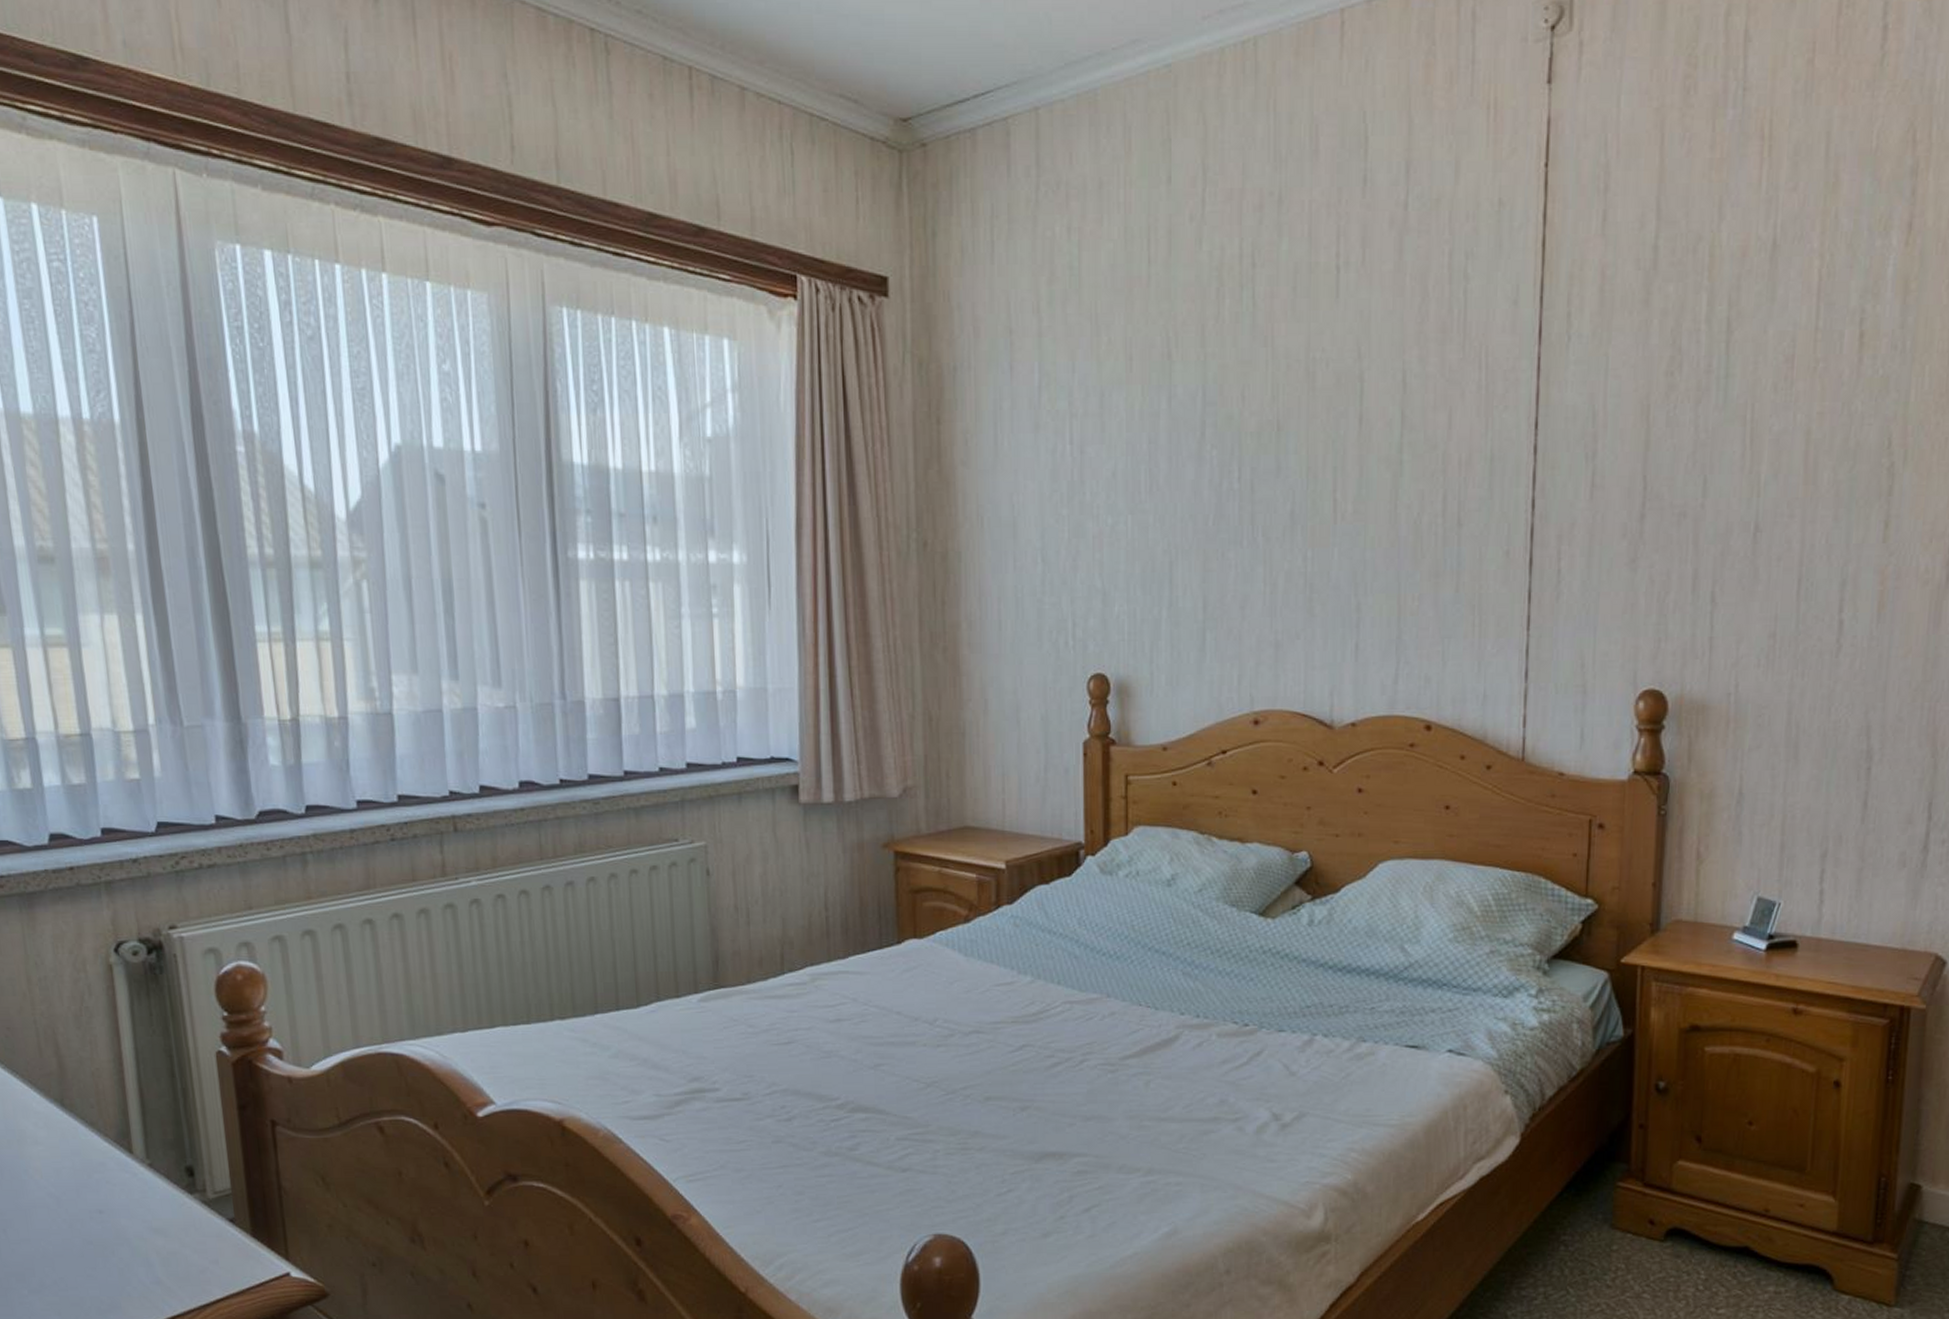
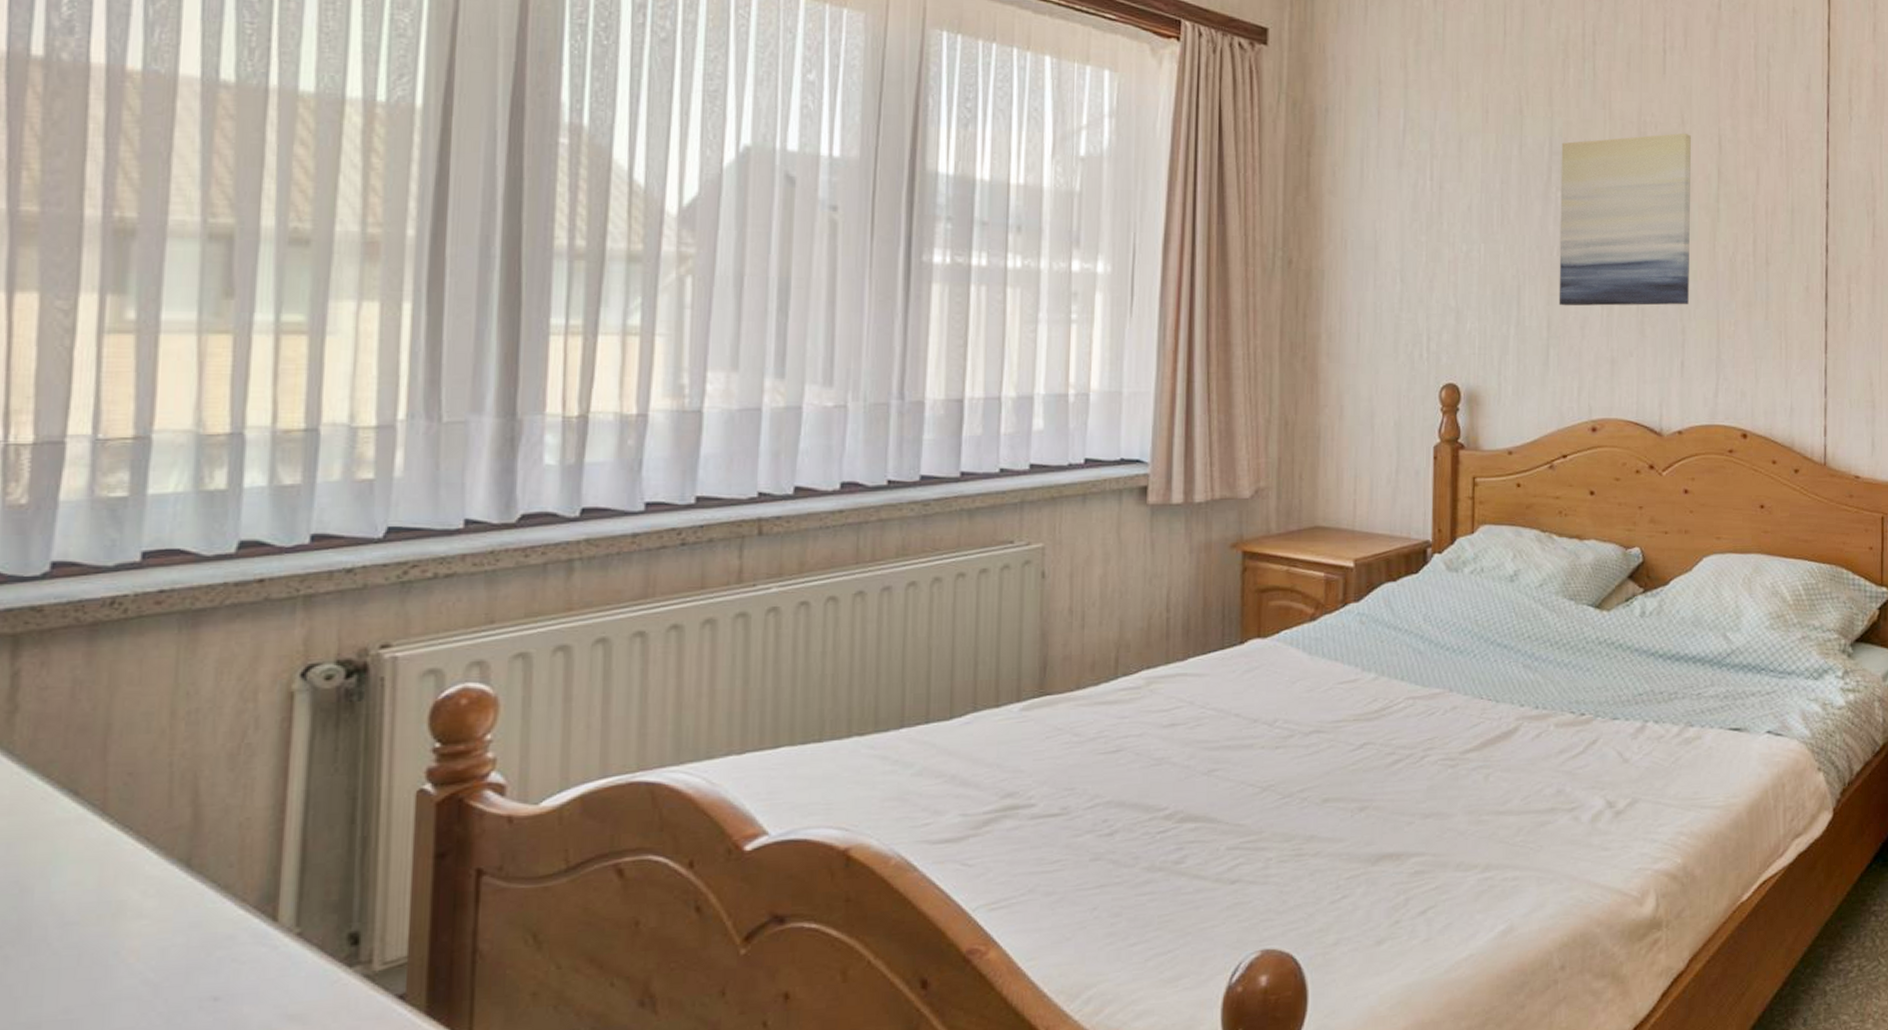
wall art: none [1215,369,1369,584] -> present [1558,132,1691,306]

